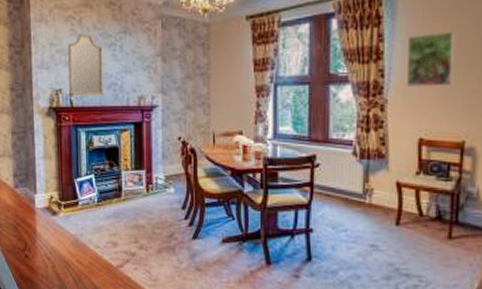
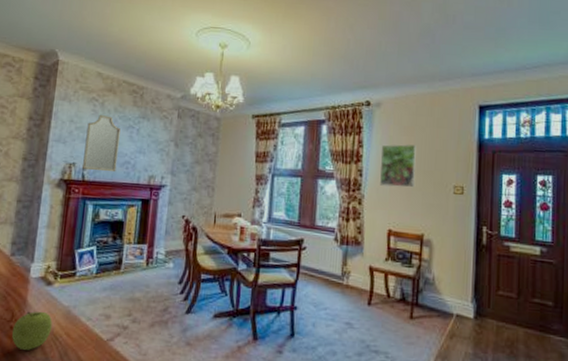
fruit: none [27,240,63,277] -> present [11,311,53,350]

